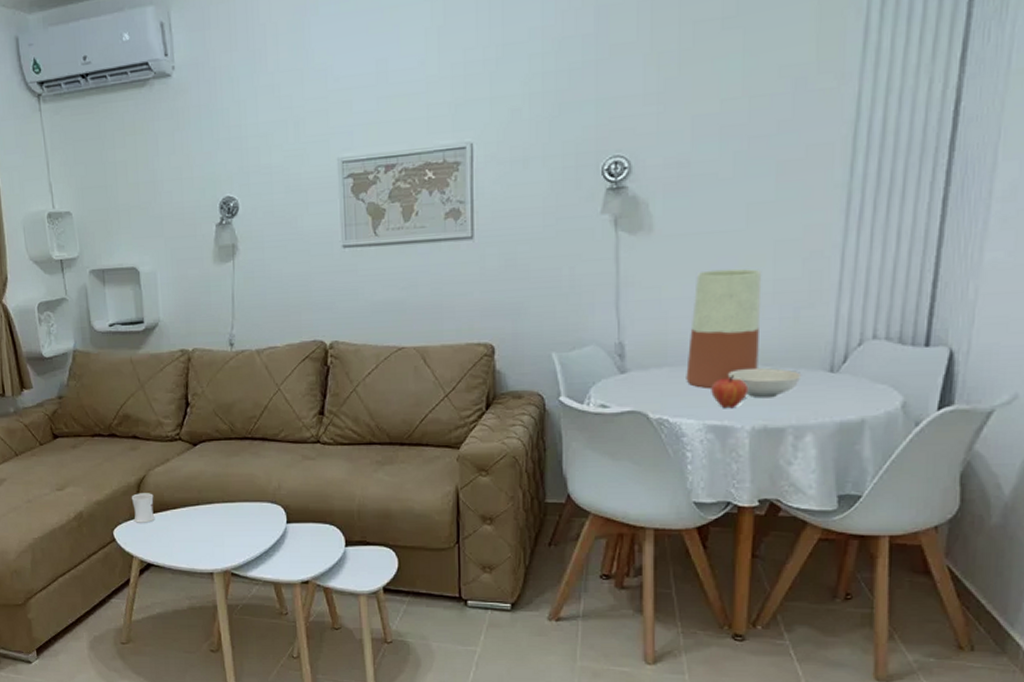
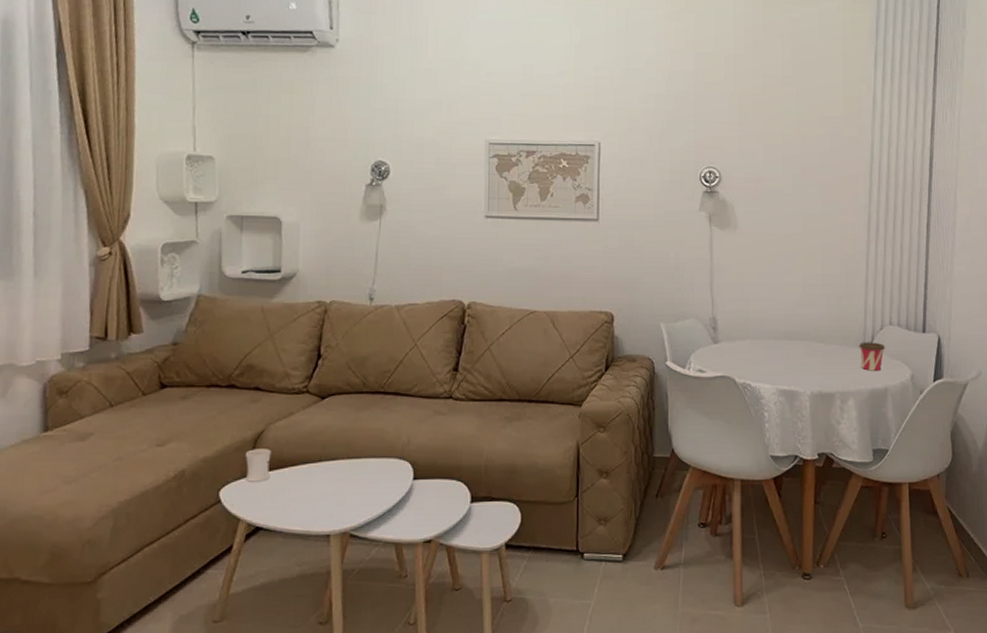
vase: present [686,268,762,388] -> none [763,263,815,358]
fruit: present [711,374,749,409] -> none [781,348,808,376]
bowl: present [727,368,802,399] -> none [792,344,844,369]
cup: none [824,362,865,399] -> present [859,342,886,371]

